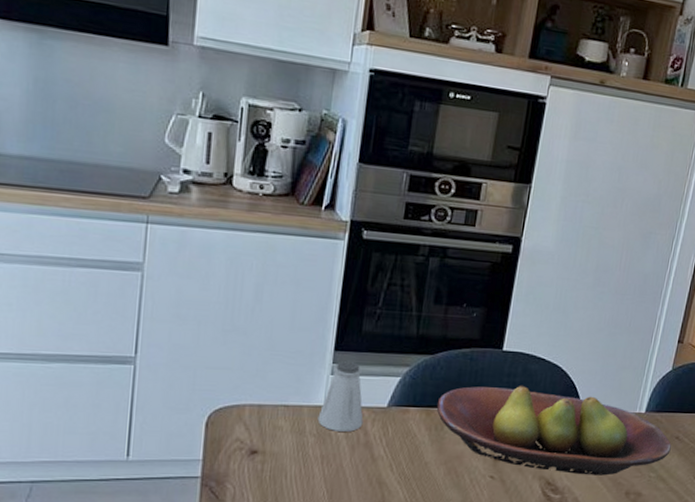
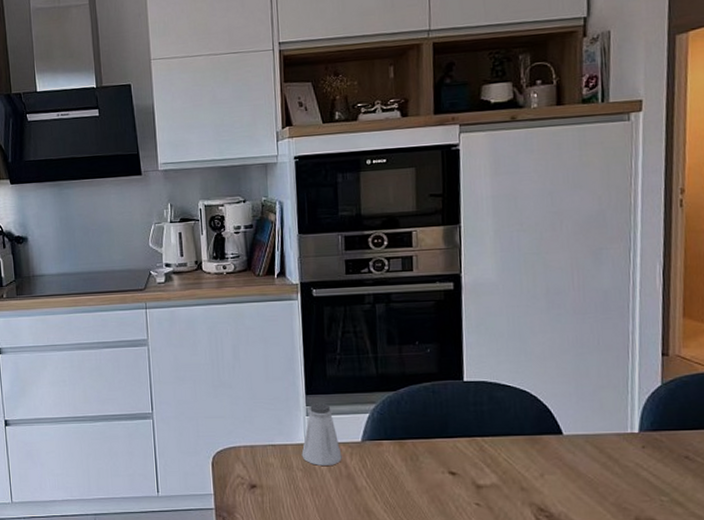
fruit bowl: present [436,386,671,476] -> none [408,414,681,501]

